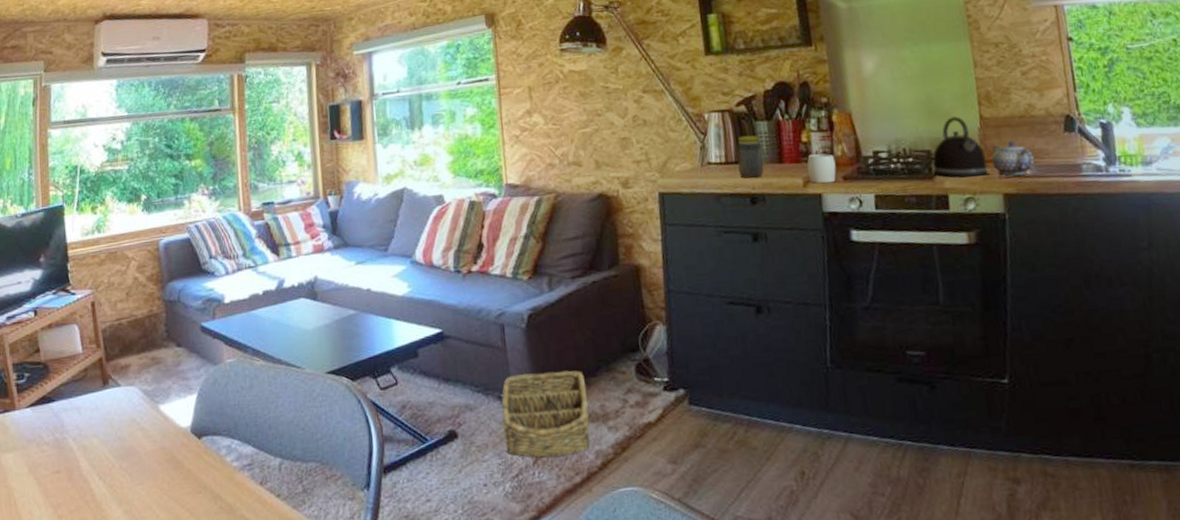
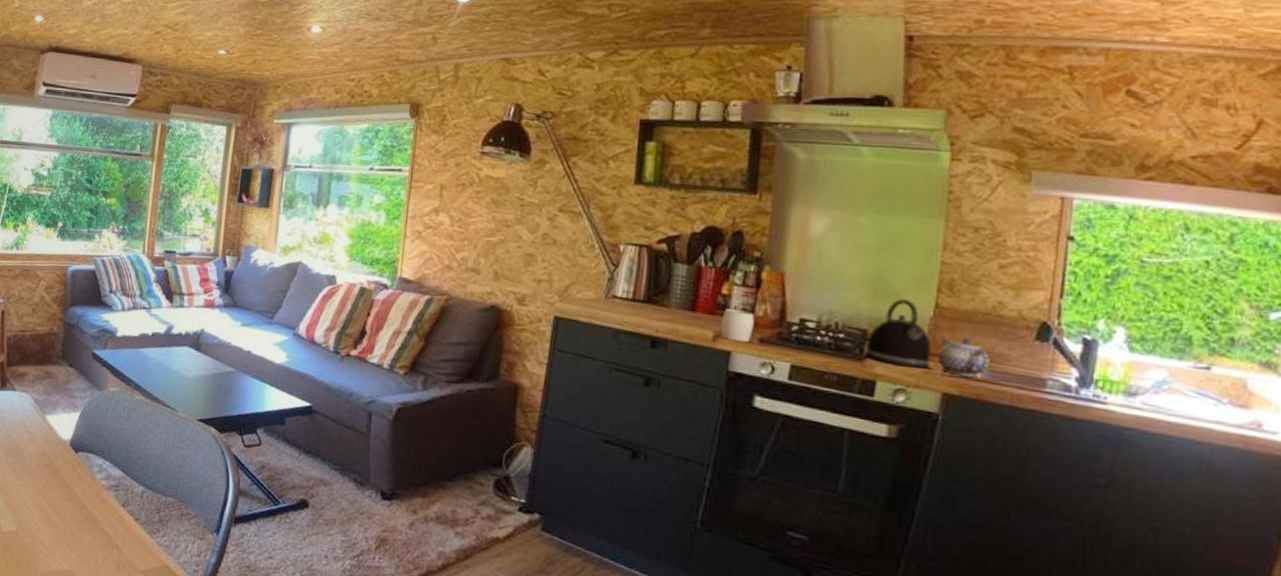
basket: present [501,370,591,458] -> none [352,462,442,550]
jar: present [737,135,764,178] -> none [644,275,676,321]

